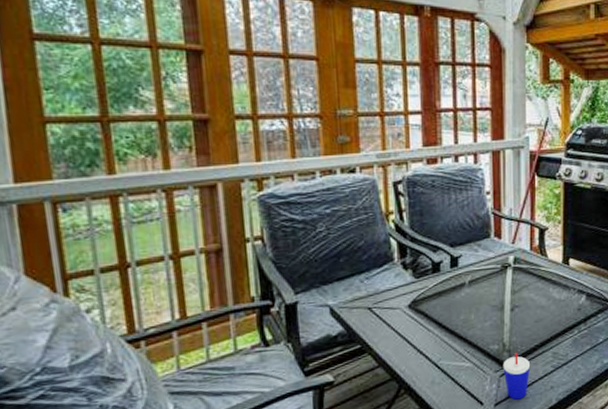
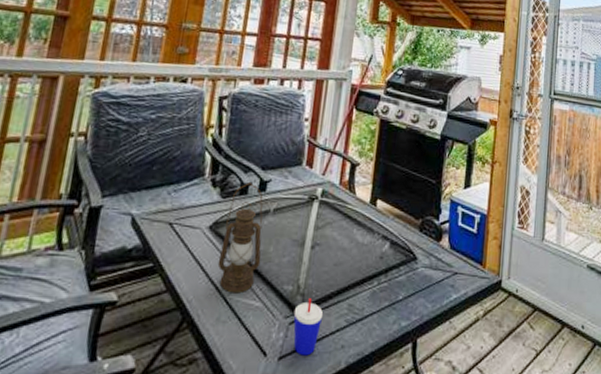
lantern: none [423,261,464,359] -> present [217,183,263,294]

